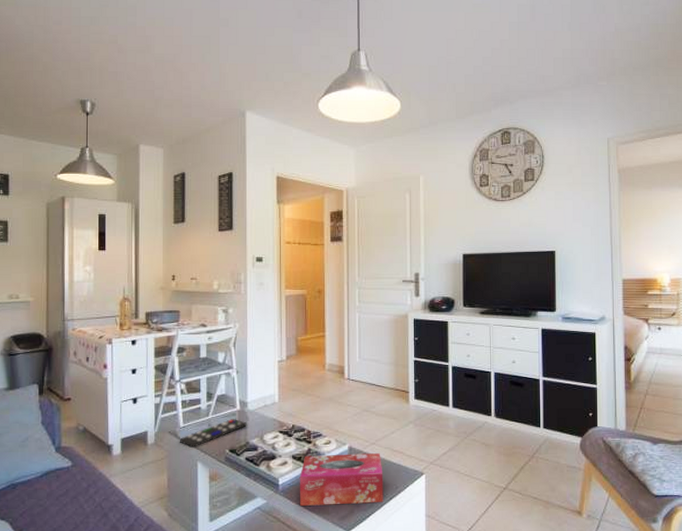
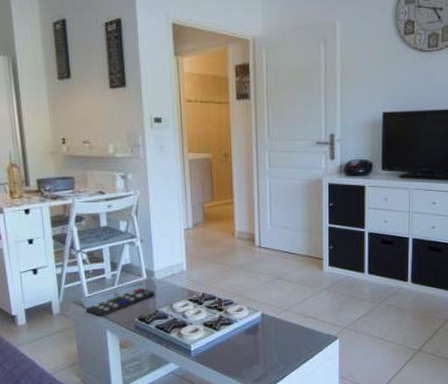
tissue box: present [299,453,383,506] -> none [211,319,297,370]

